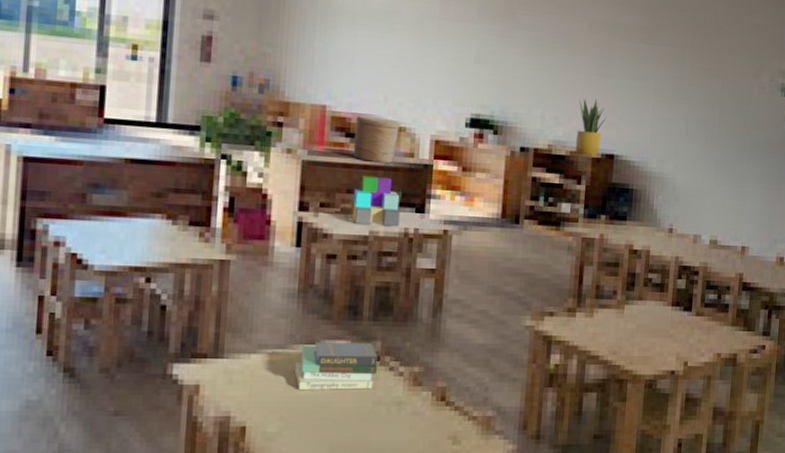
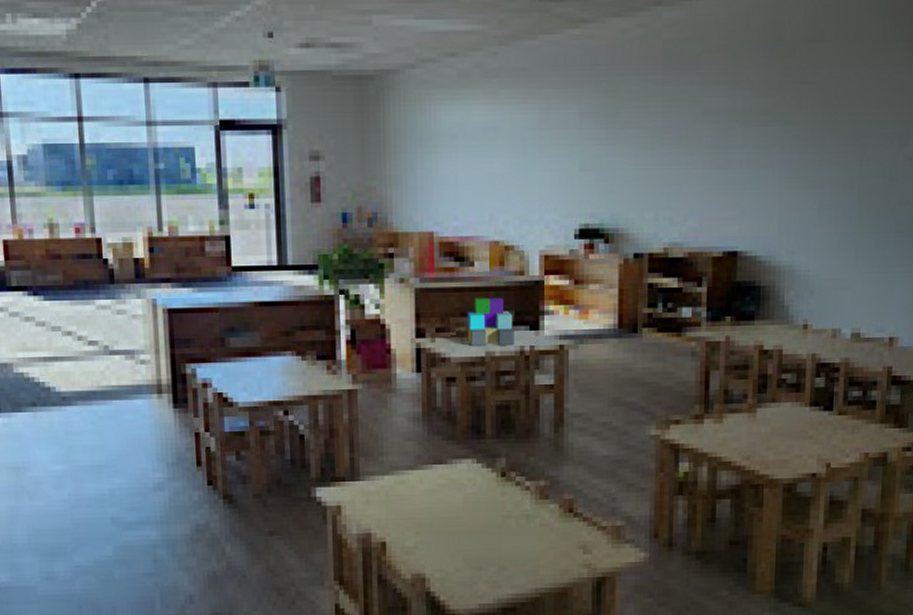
books: present [294,342,378,391] -> none [425,460,503,508]
woven basket: present [353,115,400,164] -> none [463,237,507,285]
planter: present [575,99,608,156] -> none [693,193,728,255]

